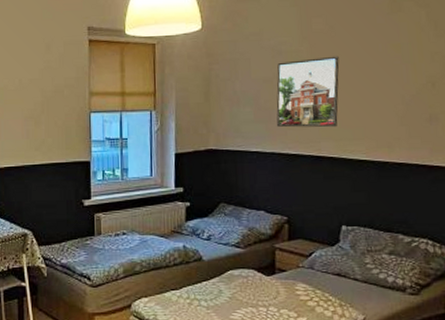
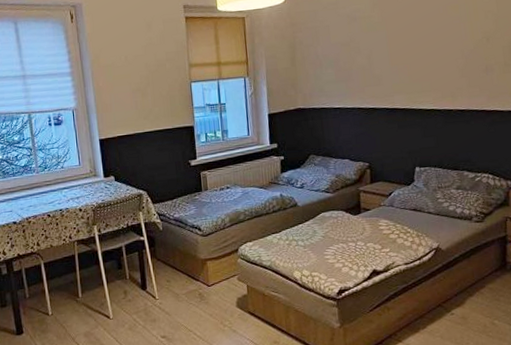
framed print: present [276,56,339,128] -> none [353,19,408,85]

